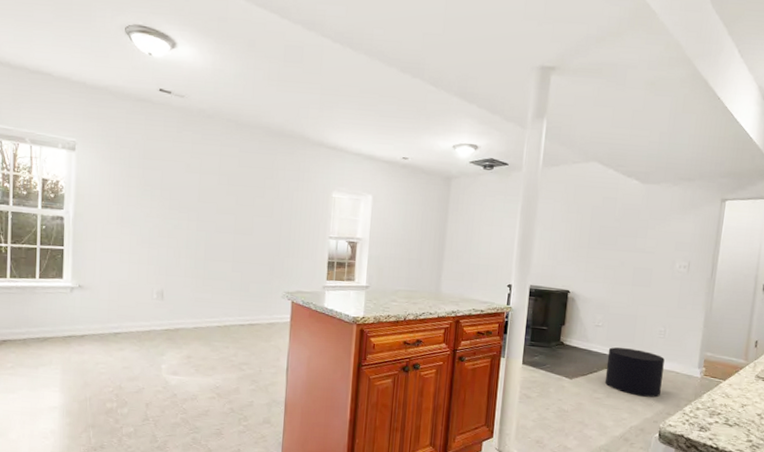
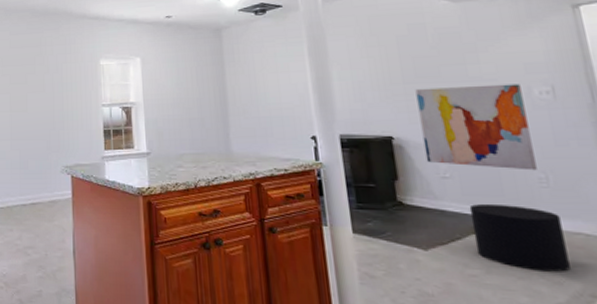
wall art: none [588,253,669,325] -> present [415,84,537,171]

